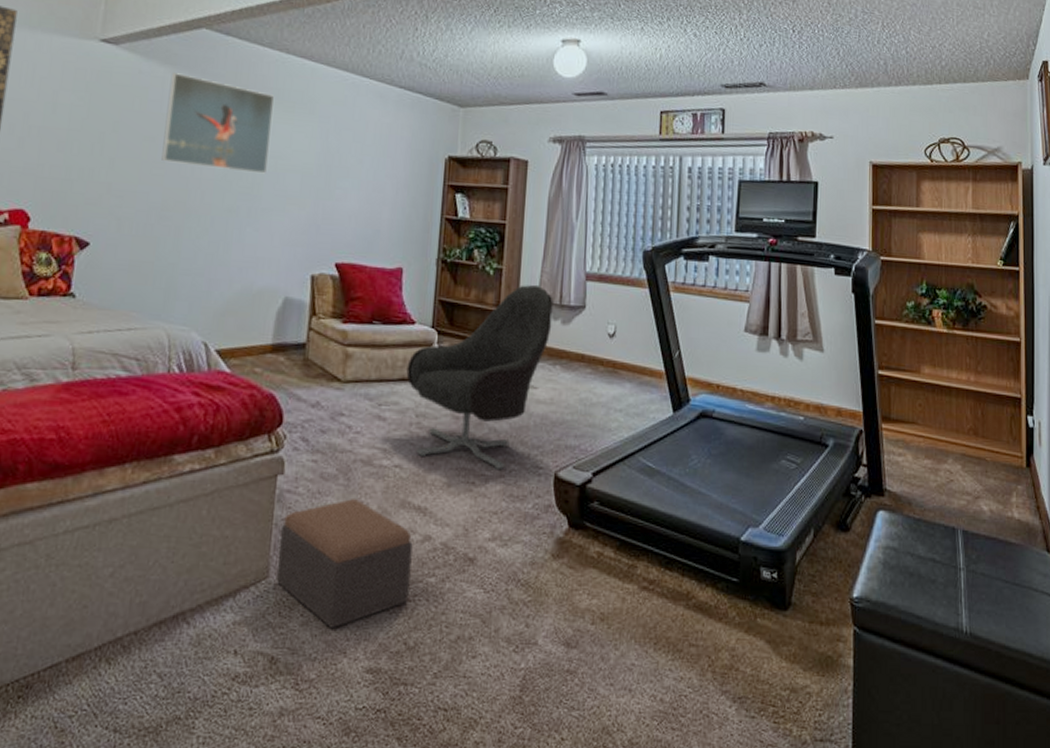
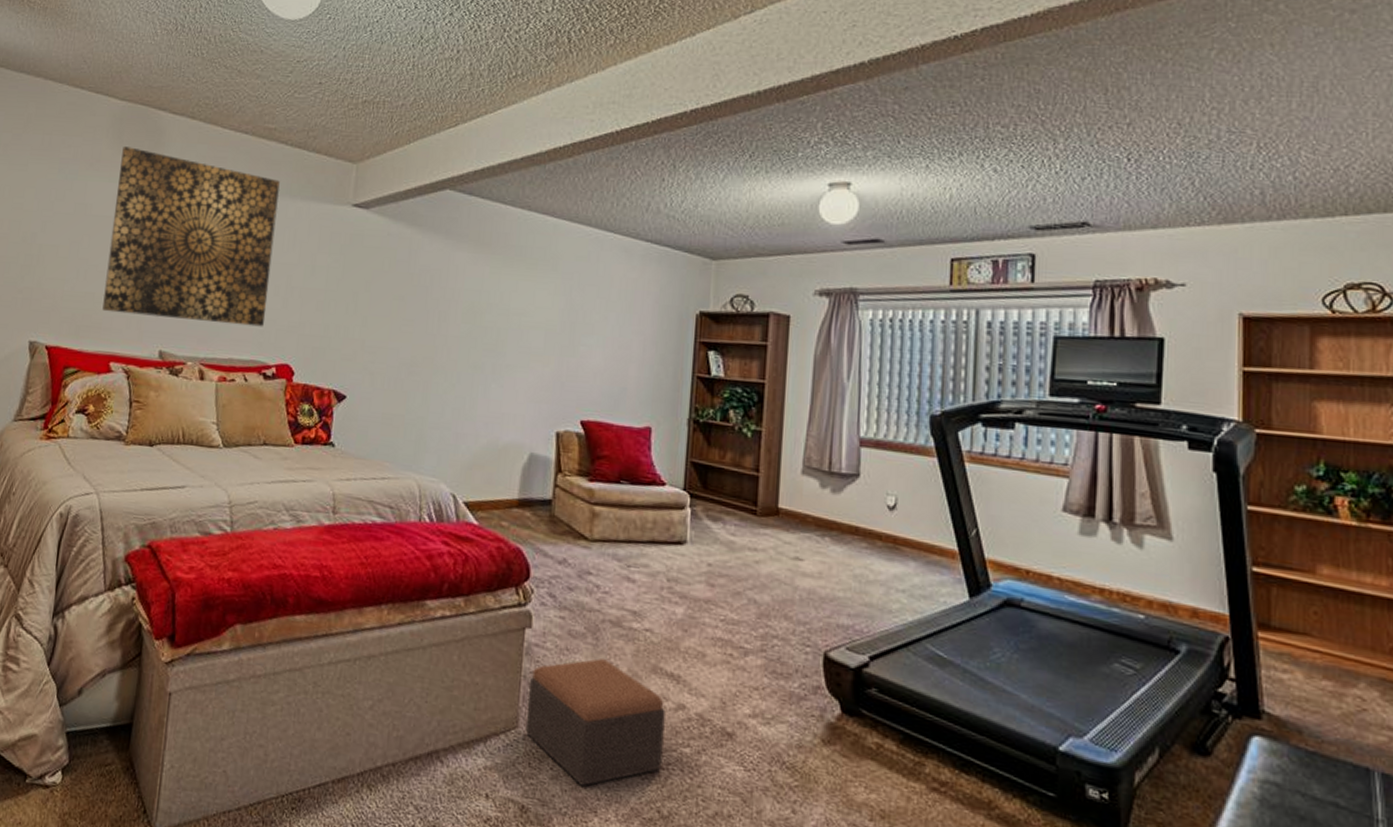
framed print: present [161,73,274,174] -> none [410,234,516,331]
armchair: present [406,284,553,469] -> none [656,449,821,643]

